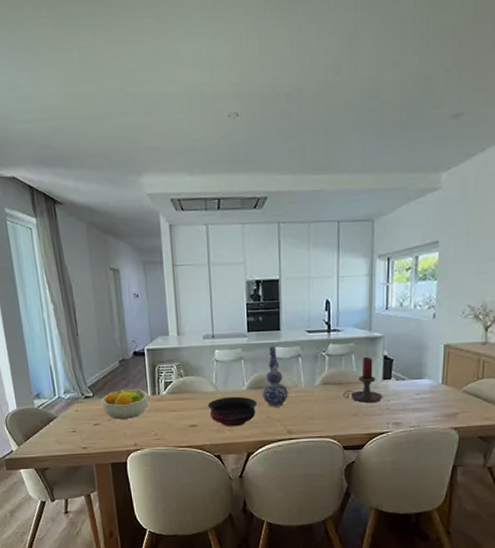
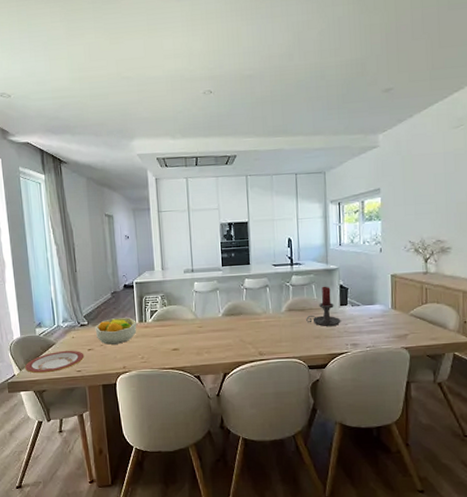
plate: none [23,424,90,450] -> present [25,350,85,374]
bowl: present [207,396,258,427] -> none [188,322,232,350]
vase: present [261,345,288,407] -> none [235,277,258,332]

